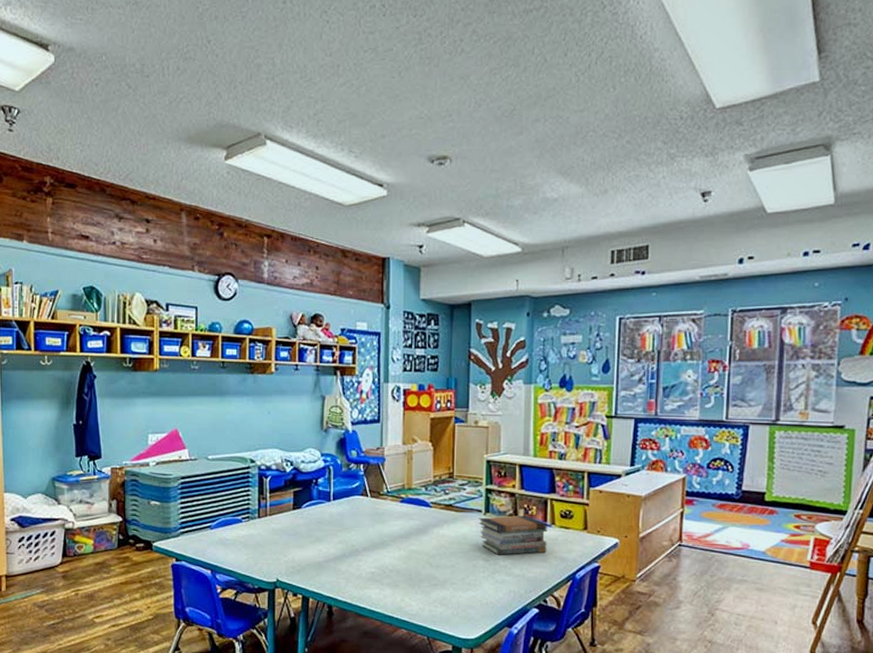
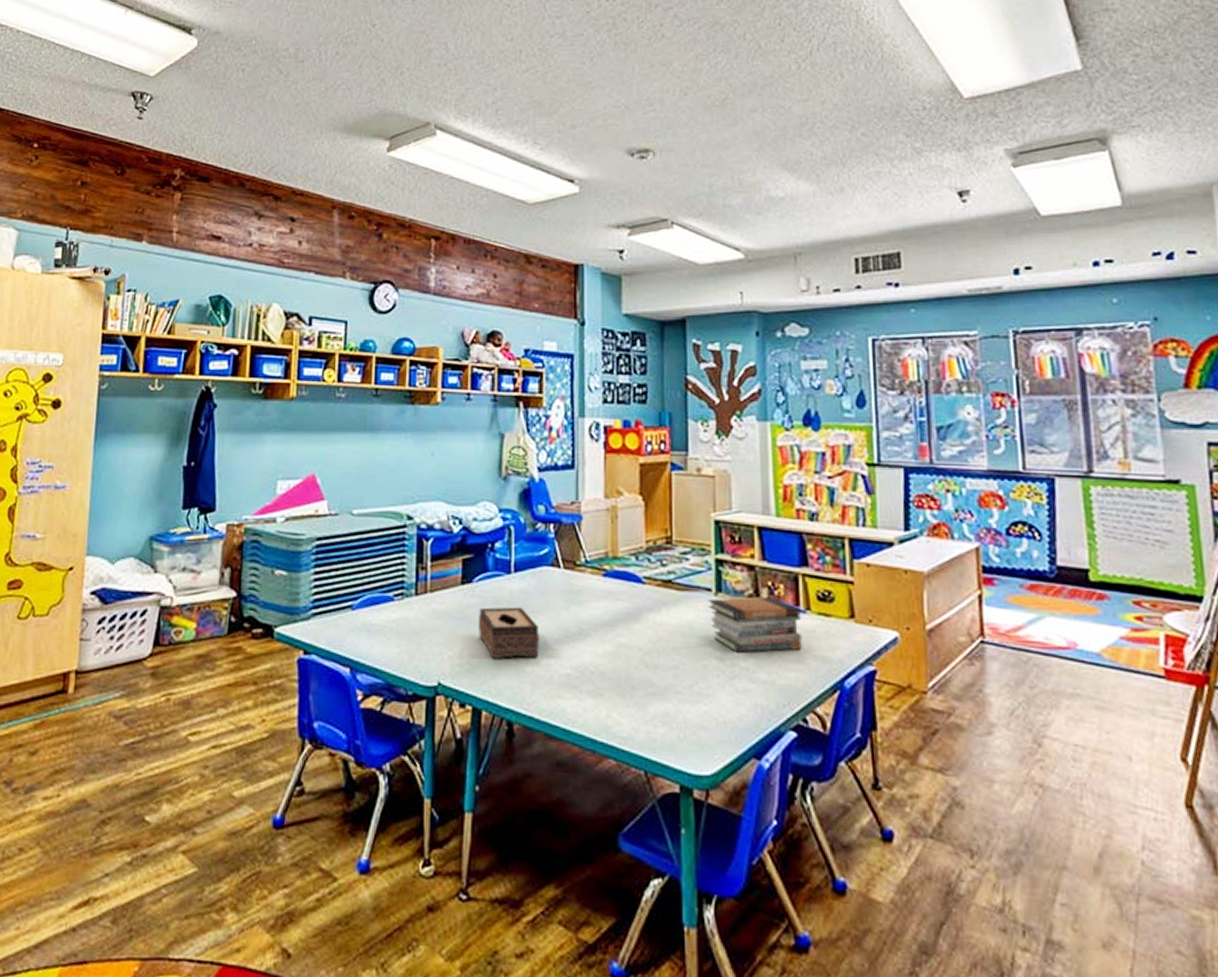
tissue box: none [306,525,352,562] -> present [479,606,540,659]

